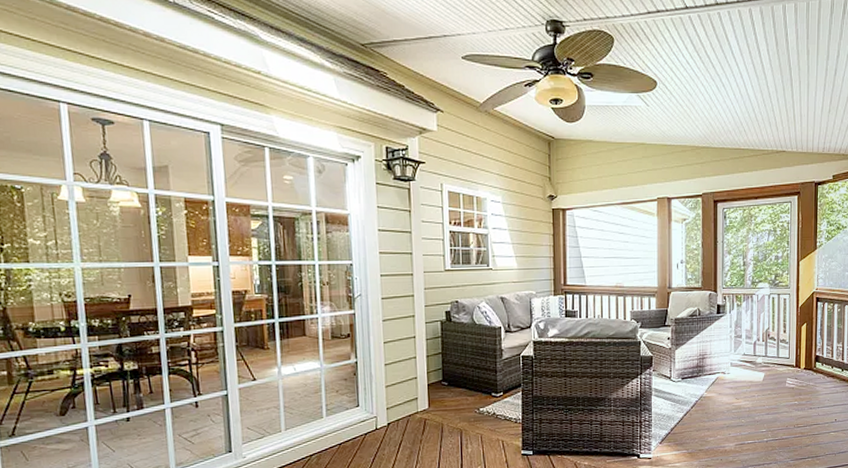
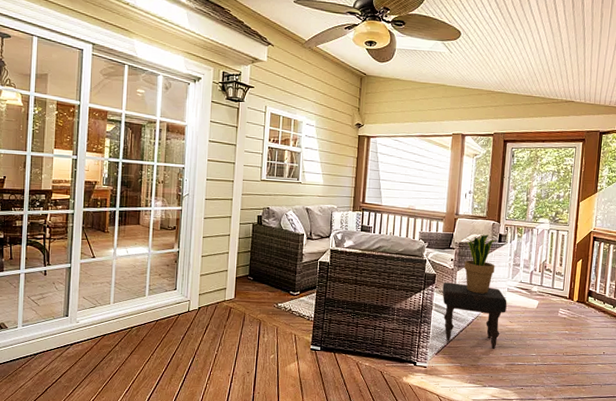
ottoman: none [661,363,731,430] -> present [442,282,507,349]
potted plant: none [681,306,717,372] -> present [464,234,499,294]

